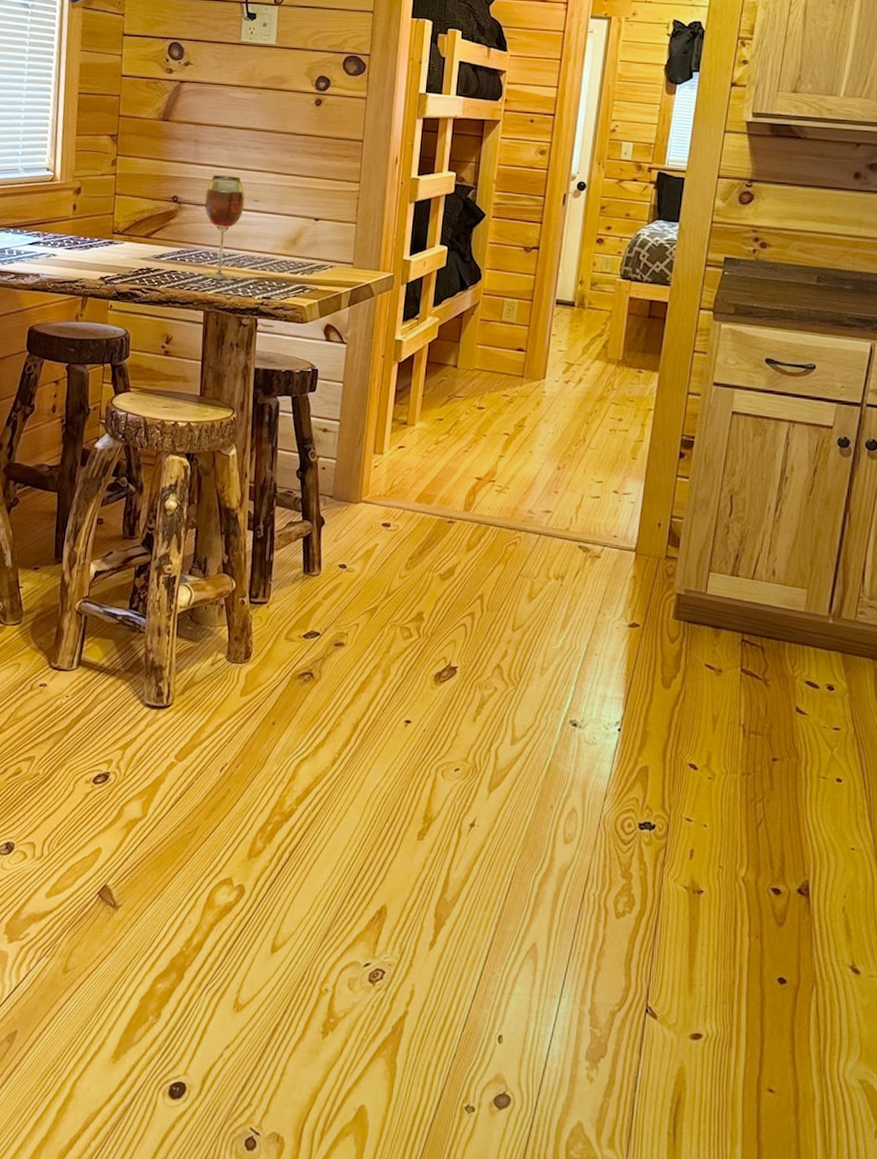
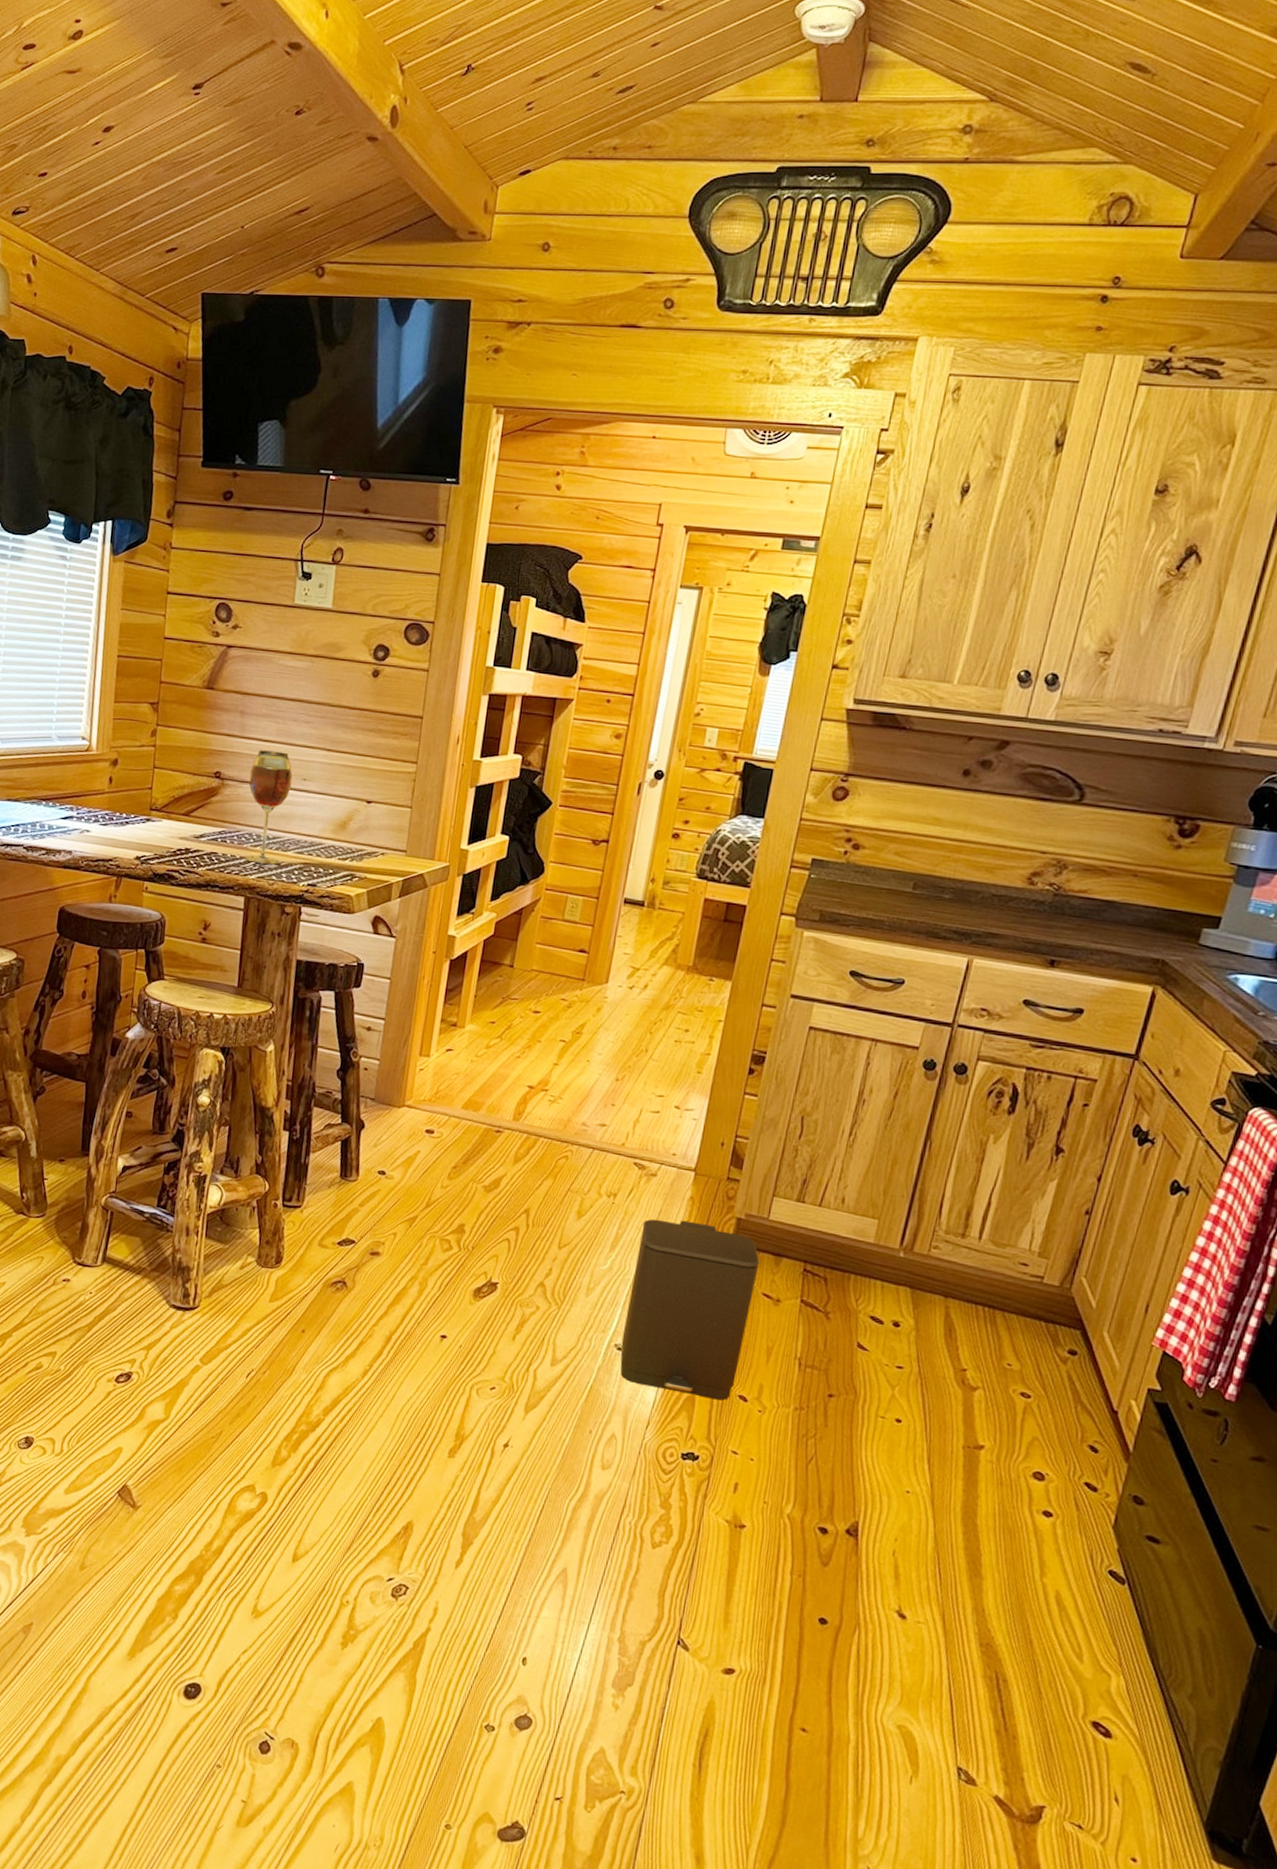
pedal bin: none [576,598,701,770] -> present [620,1218,760,1400]

